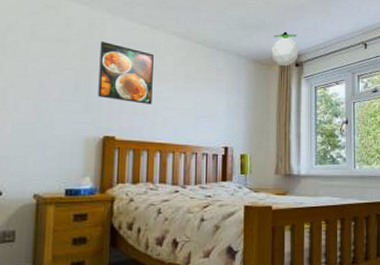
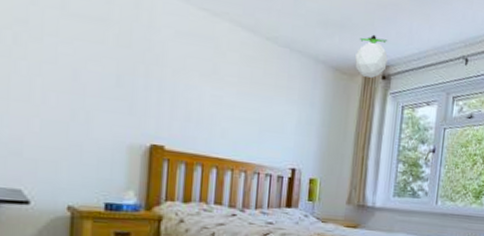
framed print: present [98,40,154,105] -> none [145,25,214,111]

